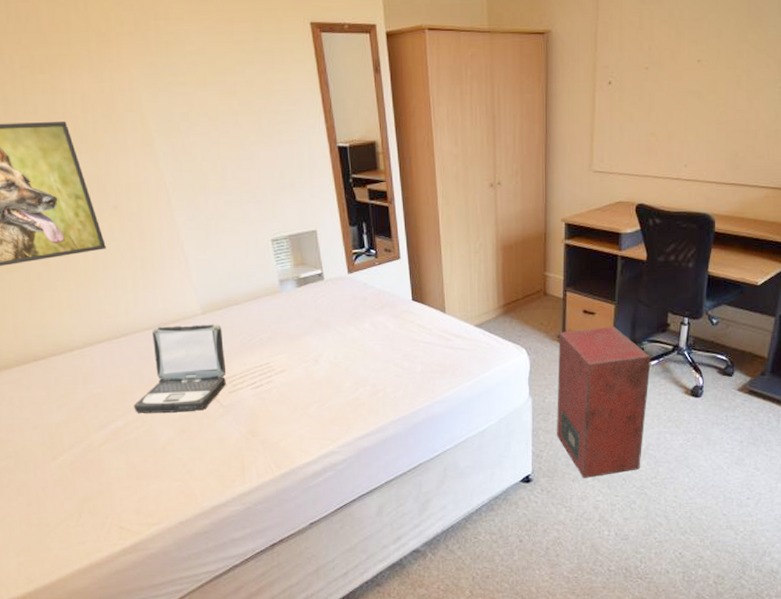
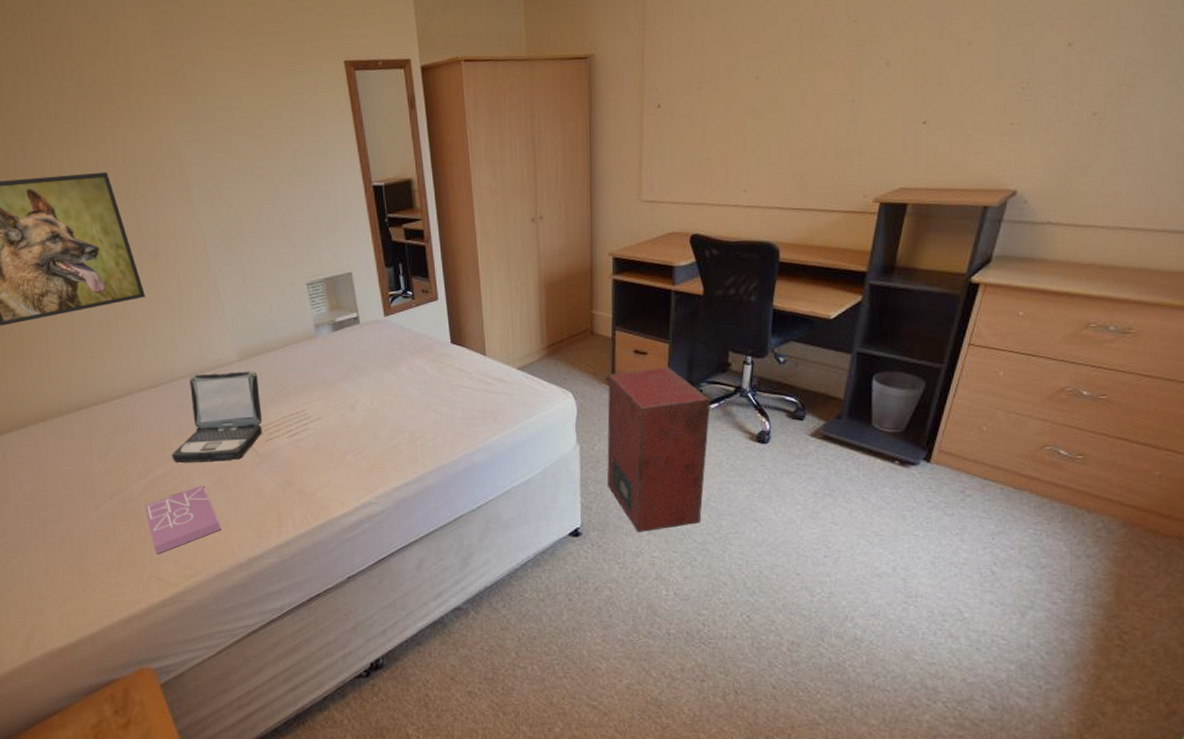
book: none [106,436,184,504] -> present [144,485,221,555]

